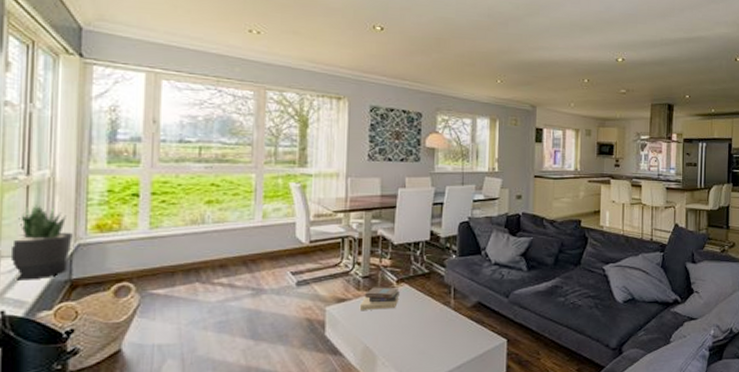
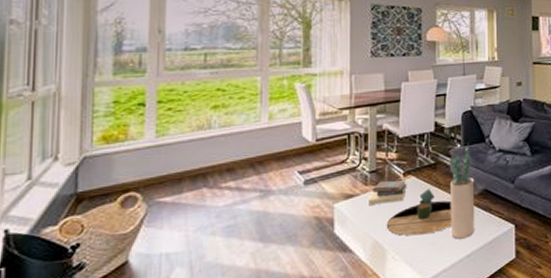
planter: present [10,202,73,280] -> none [14,118,78,198]
decorative tray: none [377,298,445,344] -> present [386,189,453,236]
vase: none [442,254,468,350] -> present [449,143,475,239]

